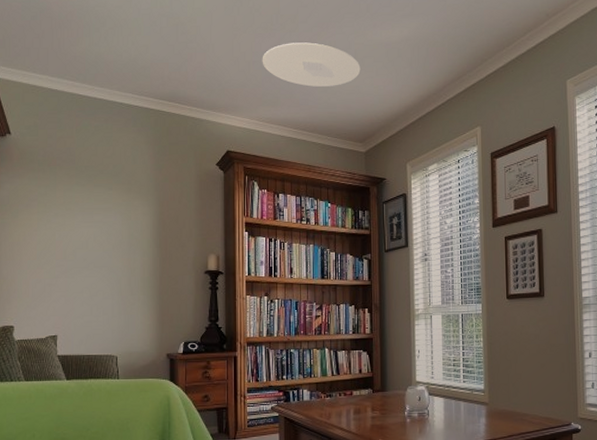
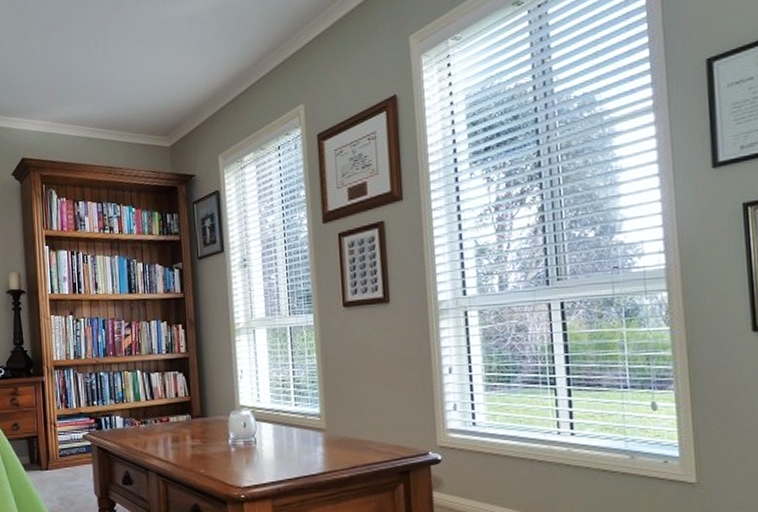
ceiling light: present [262,42,361,87] -> none [53,27,161,78]

